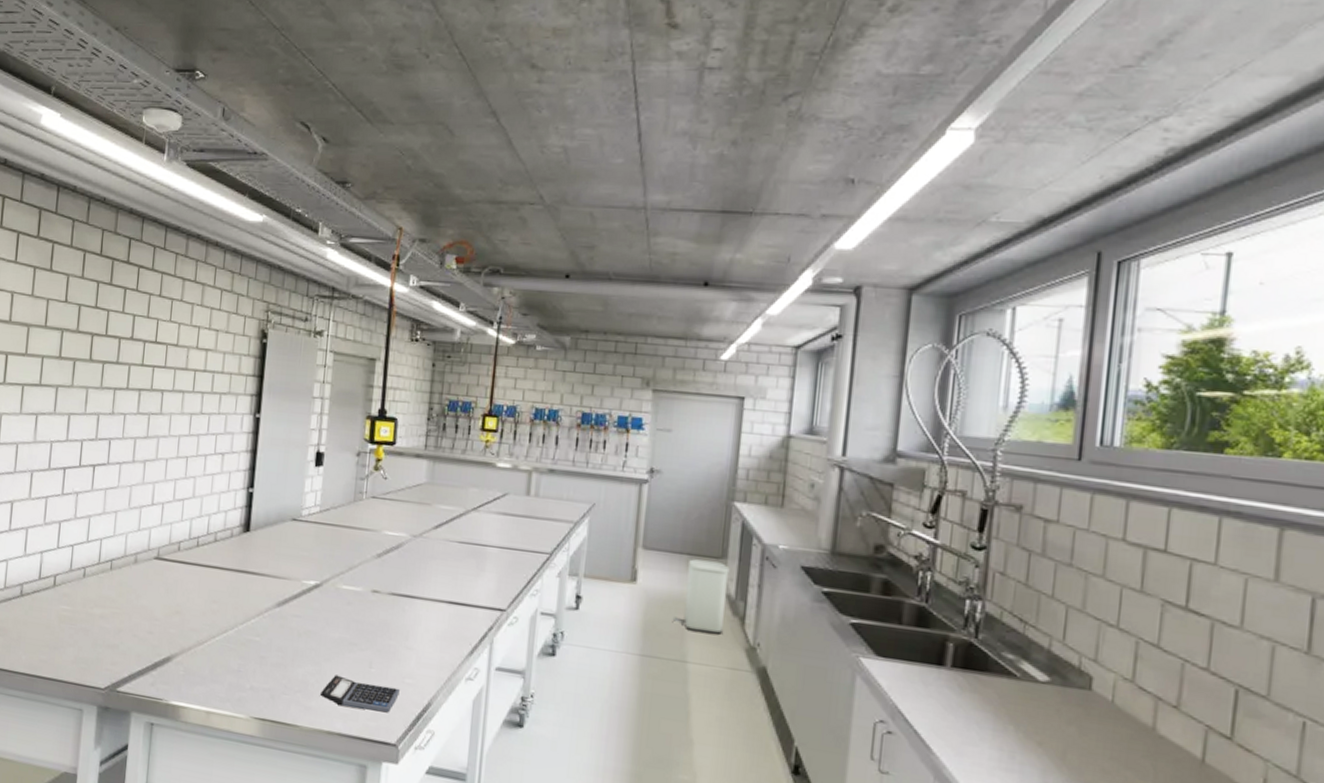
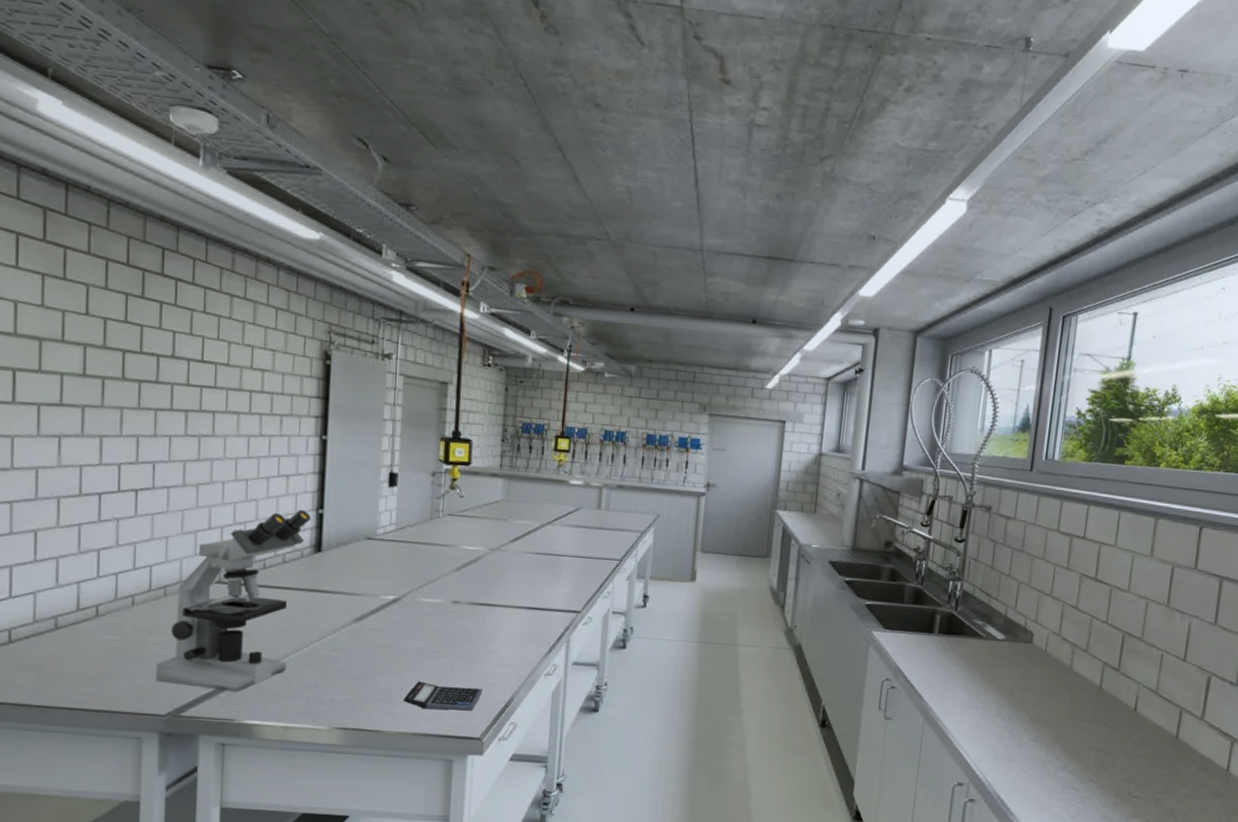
microscope: none [98,488,242,671] -> present [156,510,311,692]
pedal bin: present [672,559,730,634] -> none [726,559,773,620]

